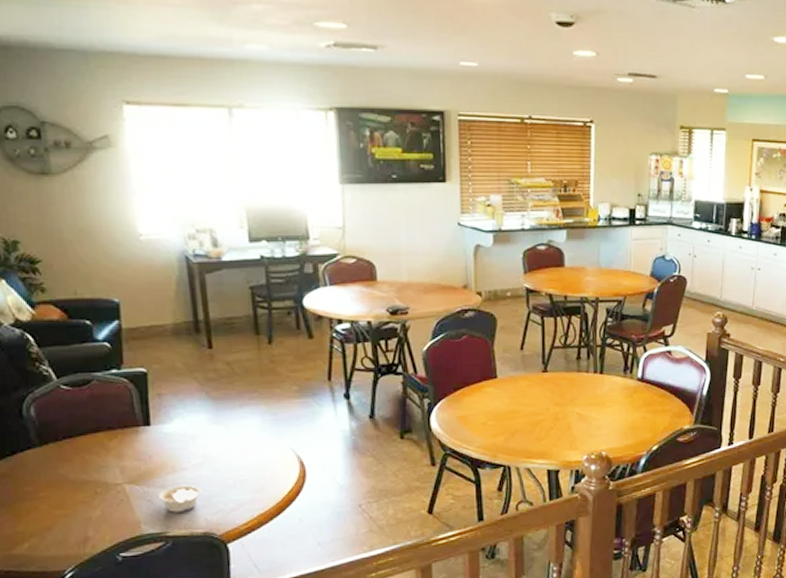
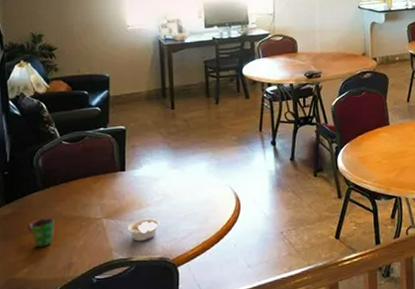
cup: none [23,482,61,518] -> present [27,218,55,248]

